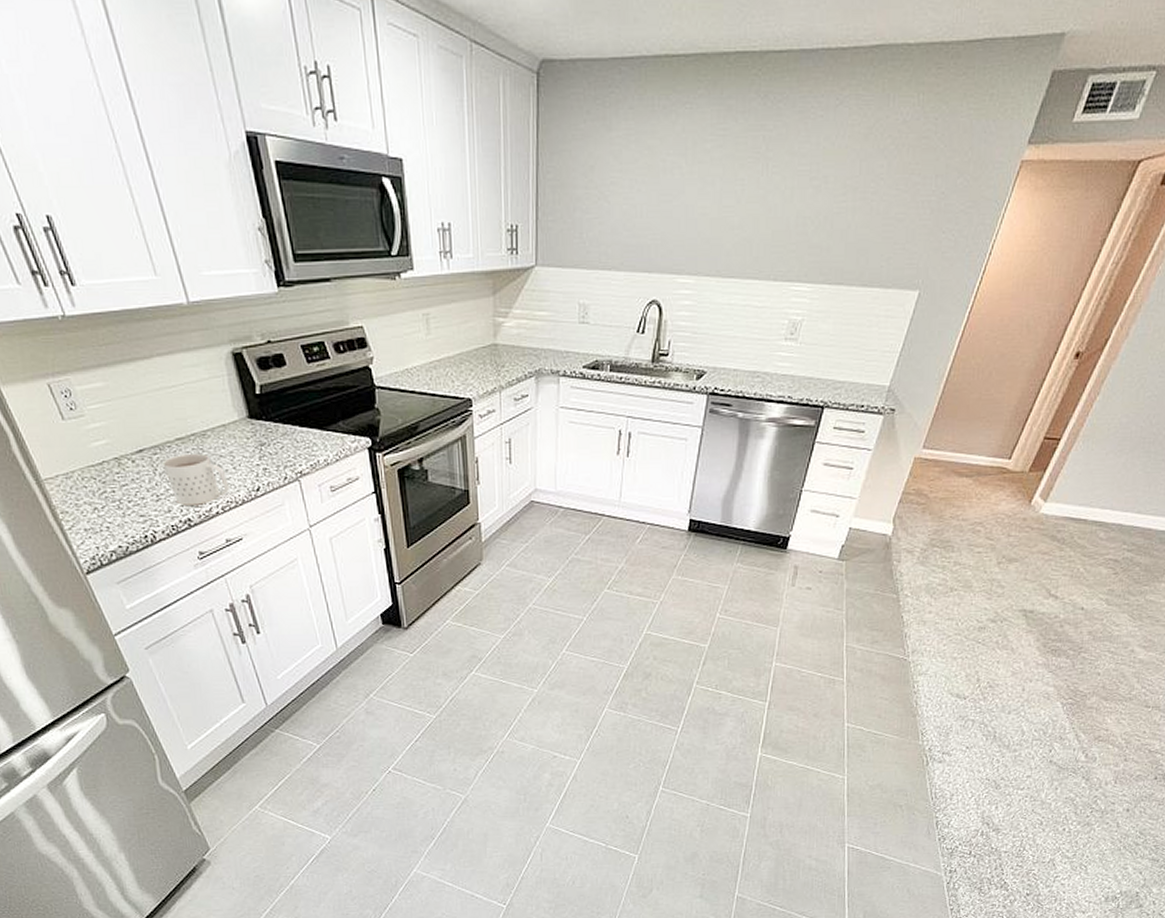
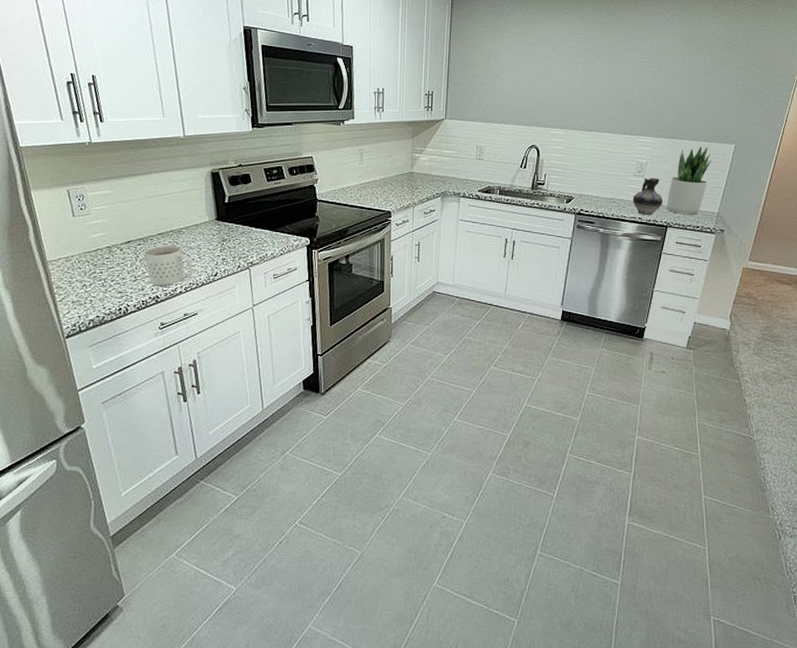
ceramic jug: none [781,341,820,393] -> present [632,177,663,215]
planter: none [824,295,888,390] -> present [666,147,712,215]

